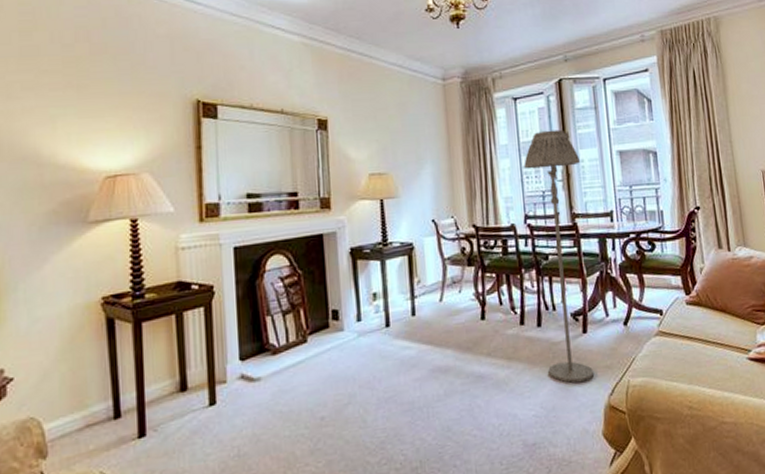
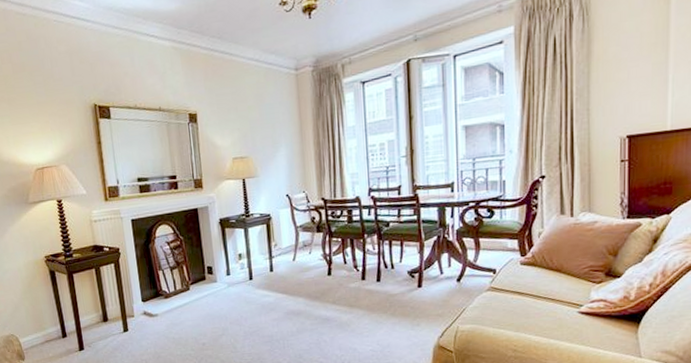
floor lamp: present [524,129,595,383] -> none [370,108,427,327]

